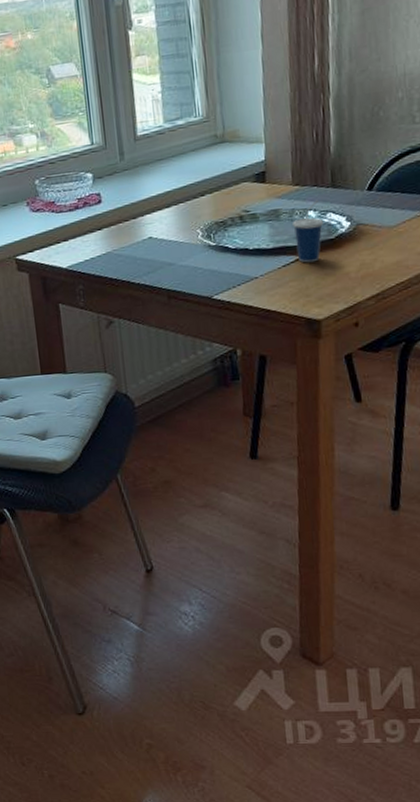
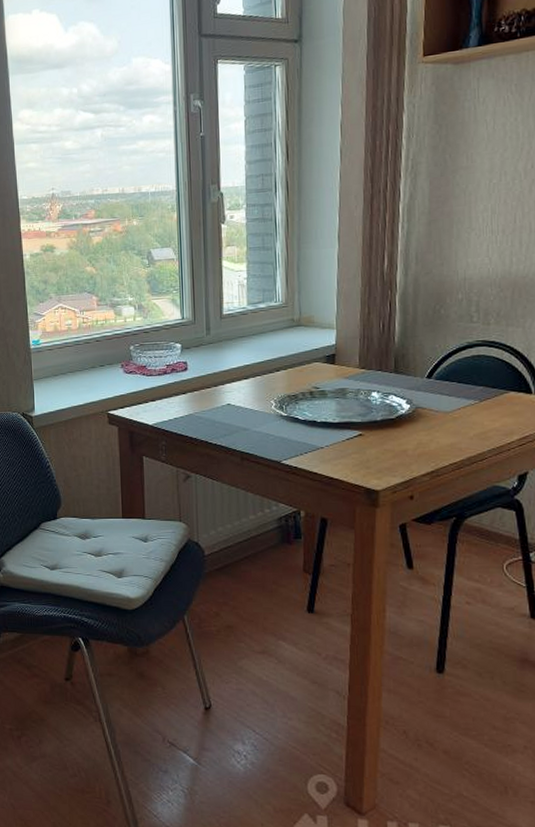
cup: present [292,200,324,263] -> none [358,383,386,438]

